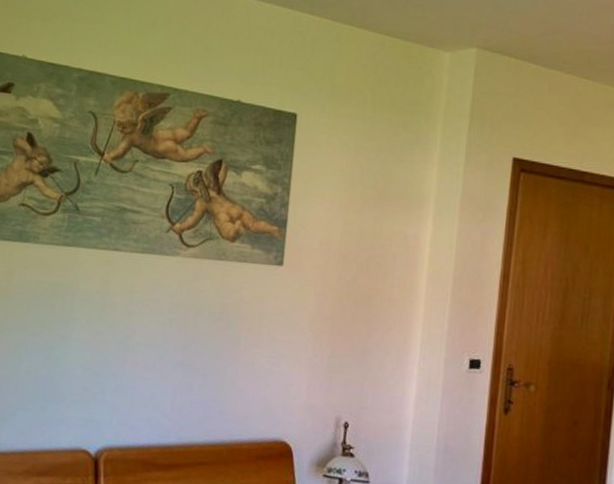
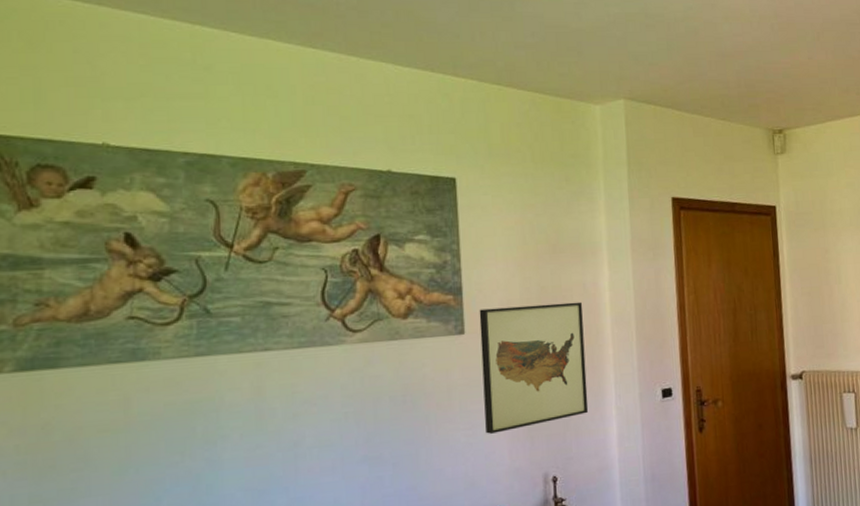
wall art: none [288,244,401,368] -> present [479,302,589,434]

